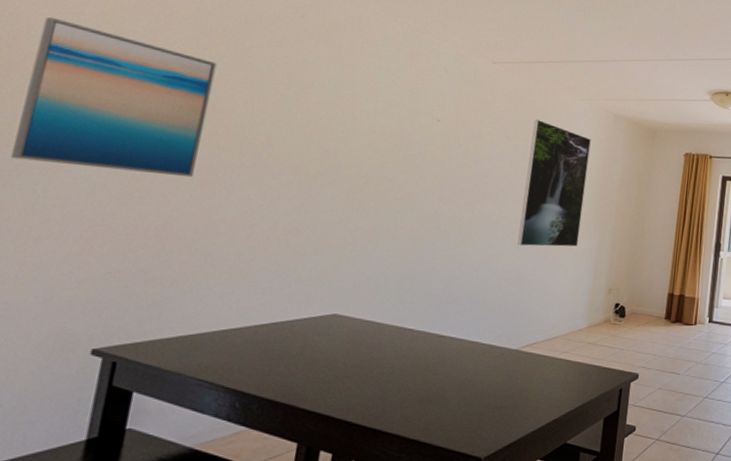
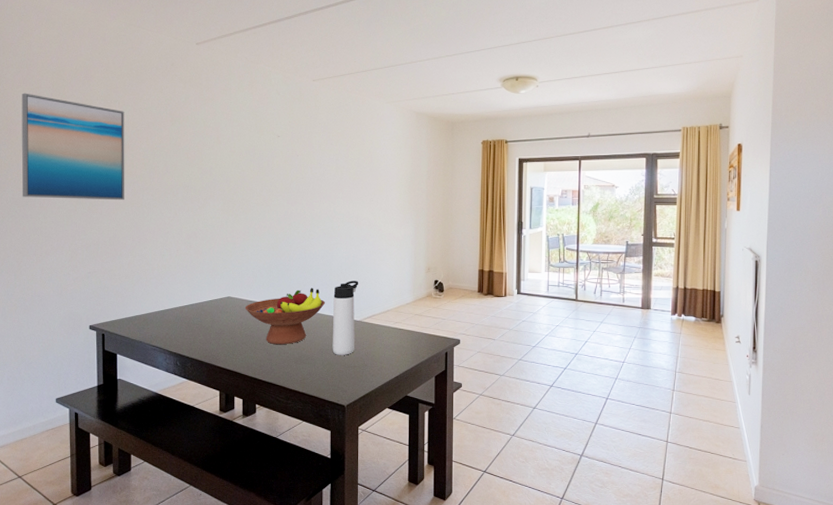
fruit bowl: none [356,306,474,380] -> present [245,287,326,345]
thermos bottle: none [474,300,521,393] -> present [332,281,359,355]
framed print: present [517,119,591,247] -> none [351,126,399,236]

